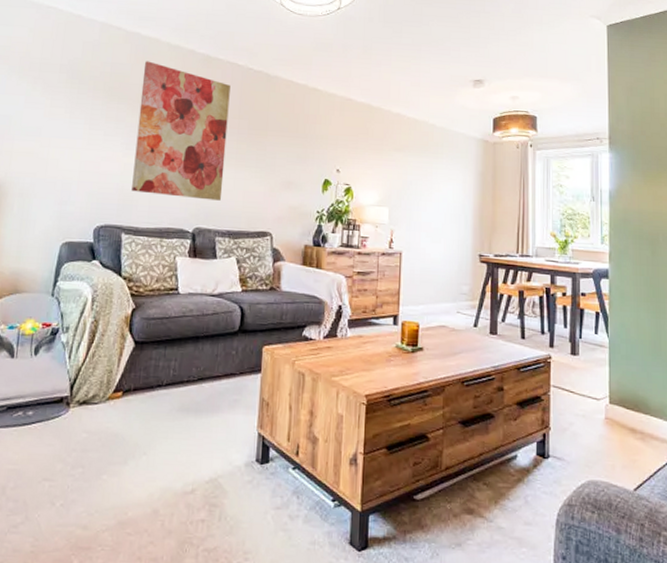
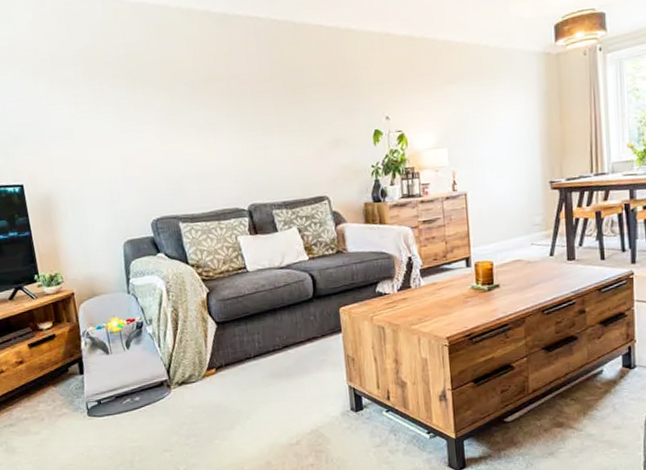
wall art: present [131,61,231,201] -> none [159,33,270,179]

